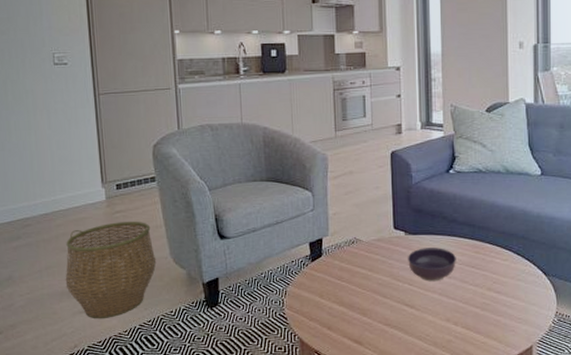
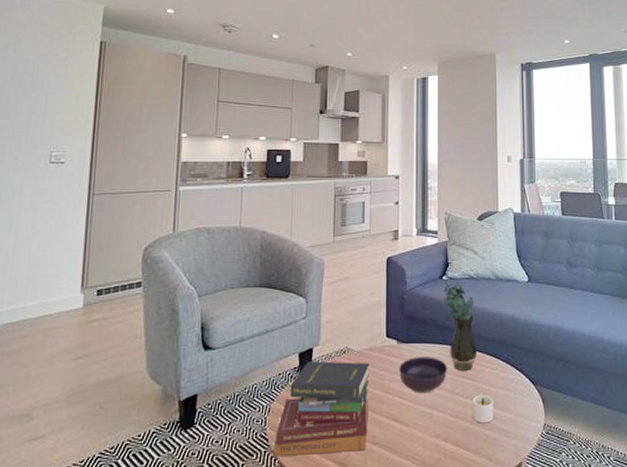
basket: present [65,221,157,318] -> none [19,330,130,447]
books: none [293,250,380,333] -> present [274,361,369,456]
vase: none [451,175,487,261] -> present [443,282,478,371]
candle: none [483,284,504,310] -> present [473,394,493,424]

